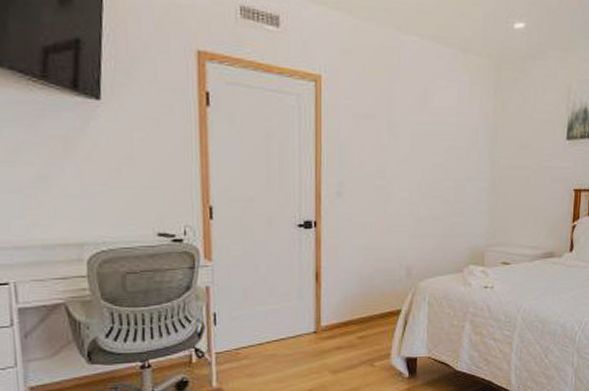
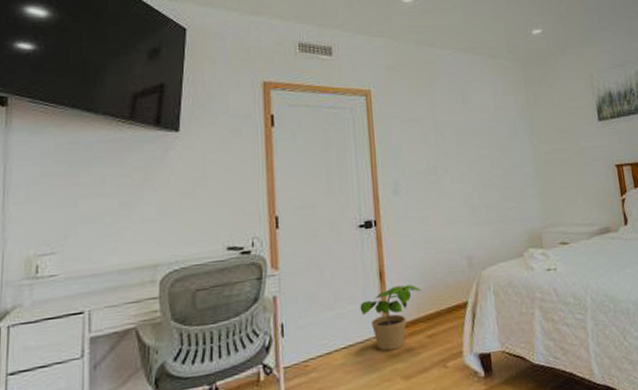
potted plant: none [294,288,357,347] -> present [360,284,422,351]

